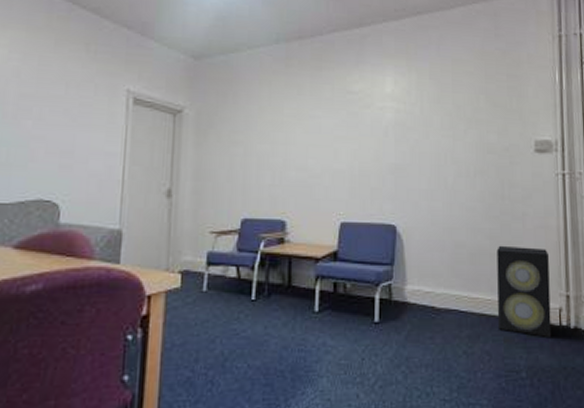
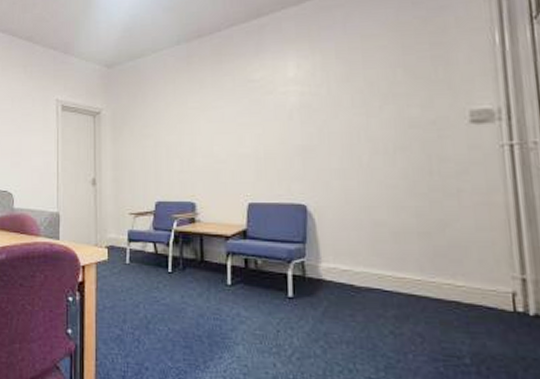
speaker: present [497,245,552,339] -> none [426,223,503,325]

